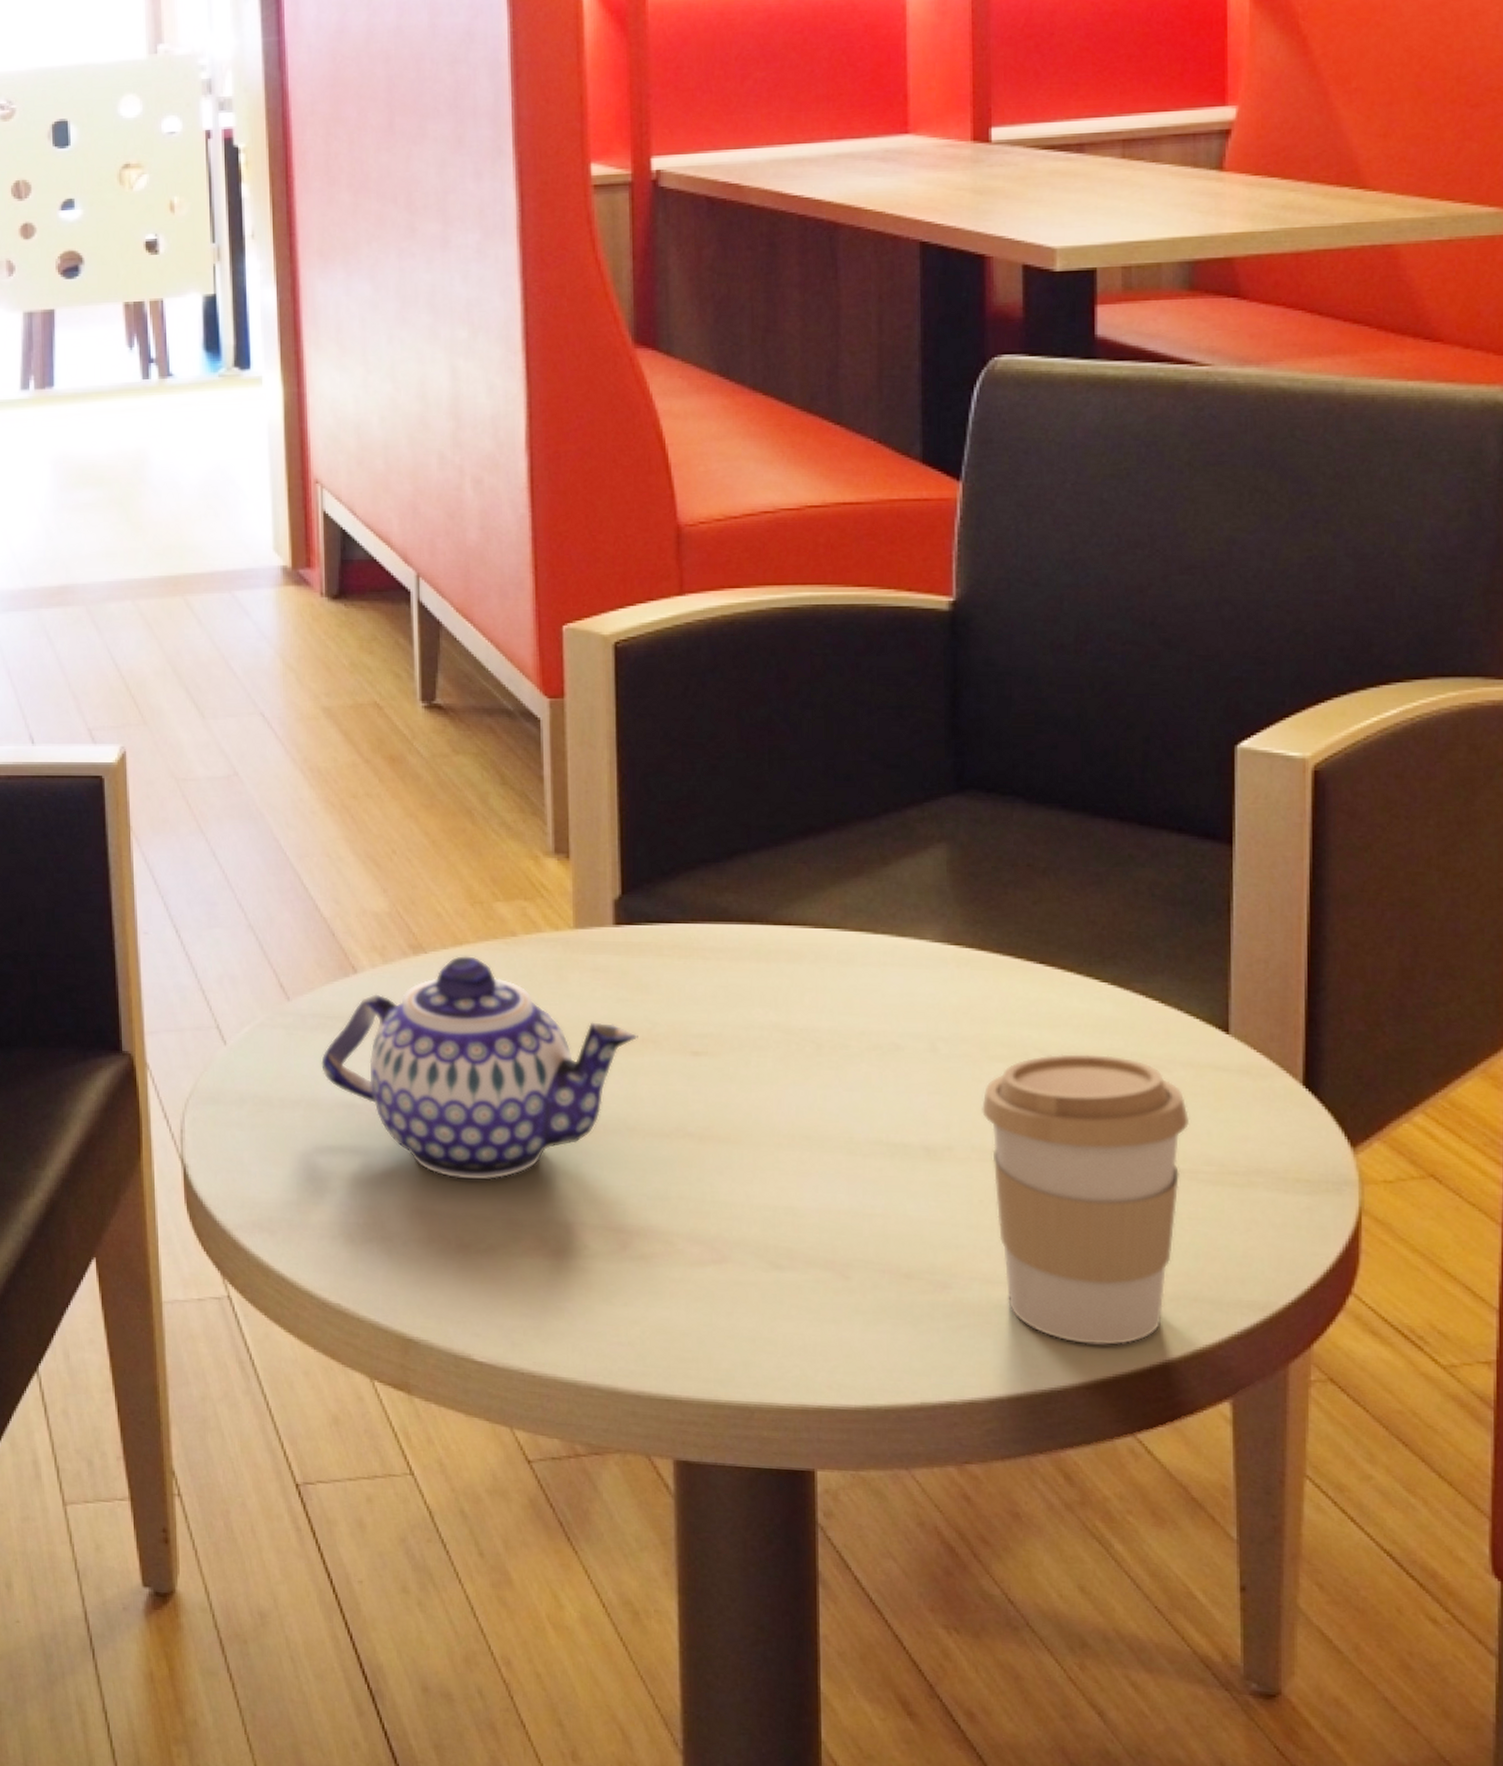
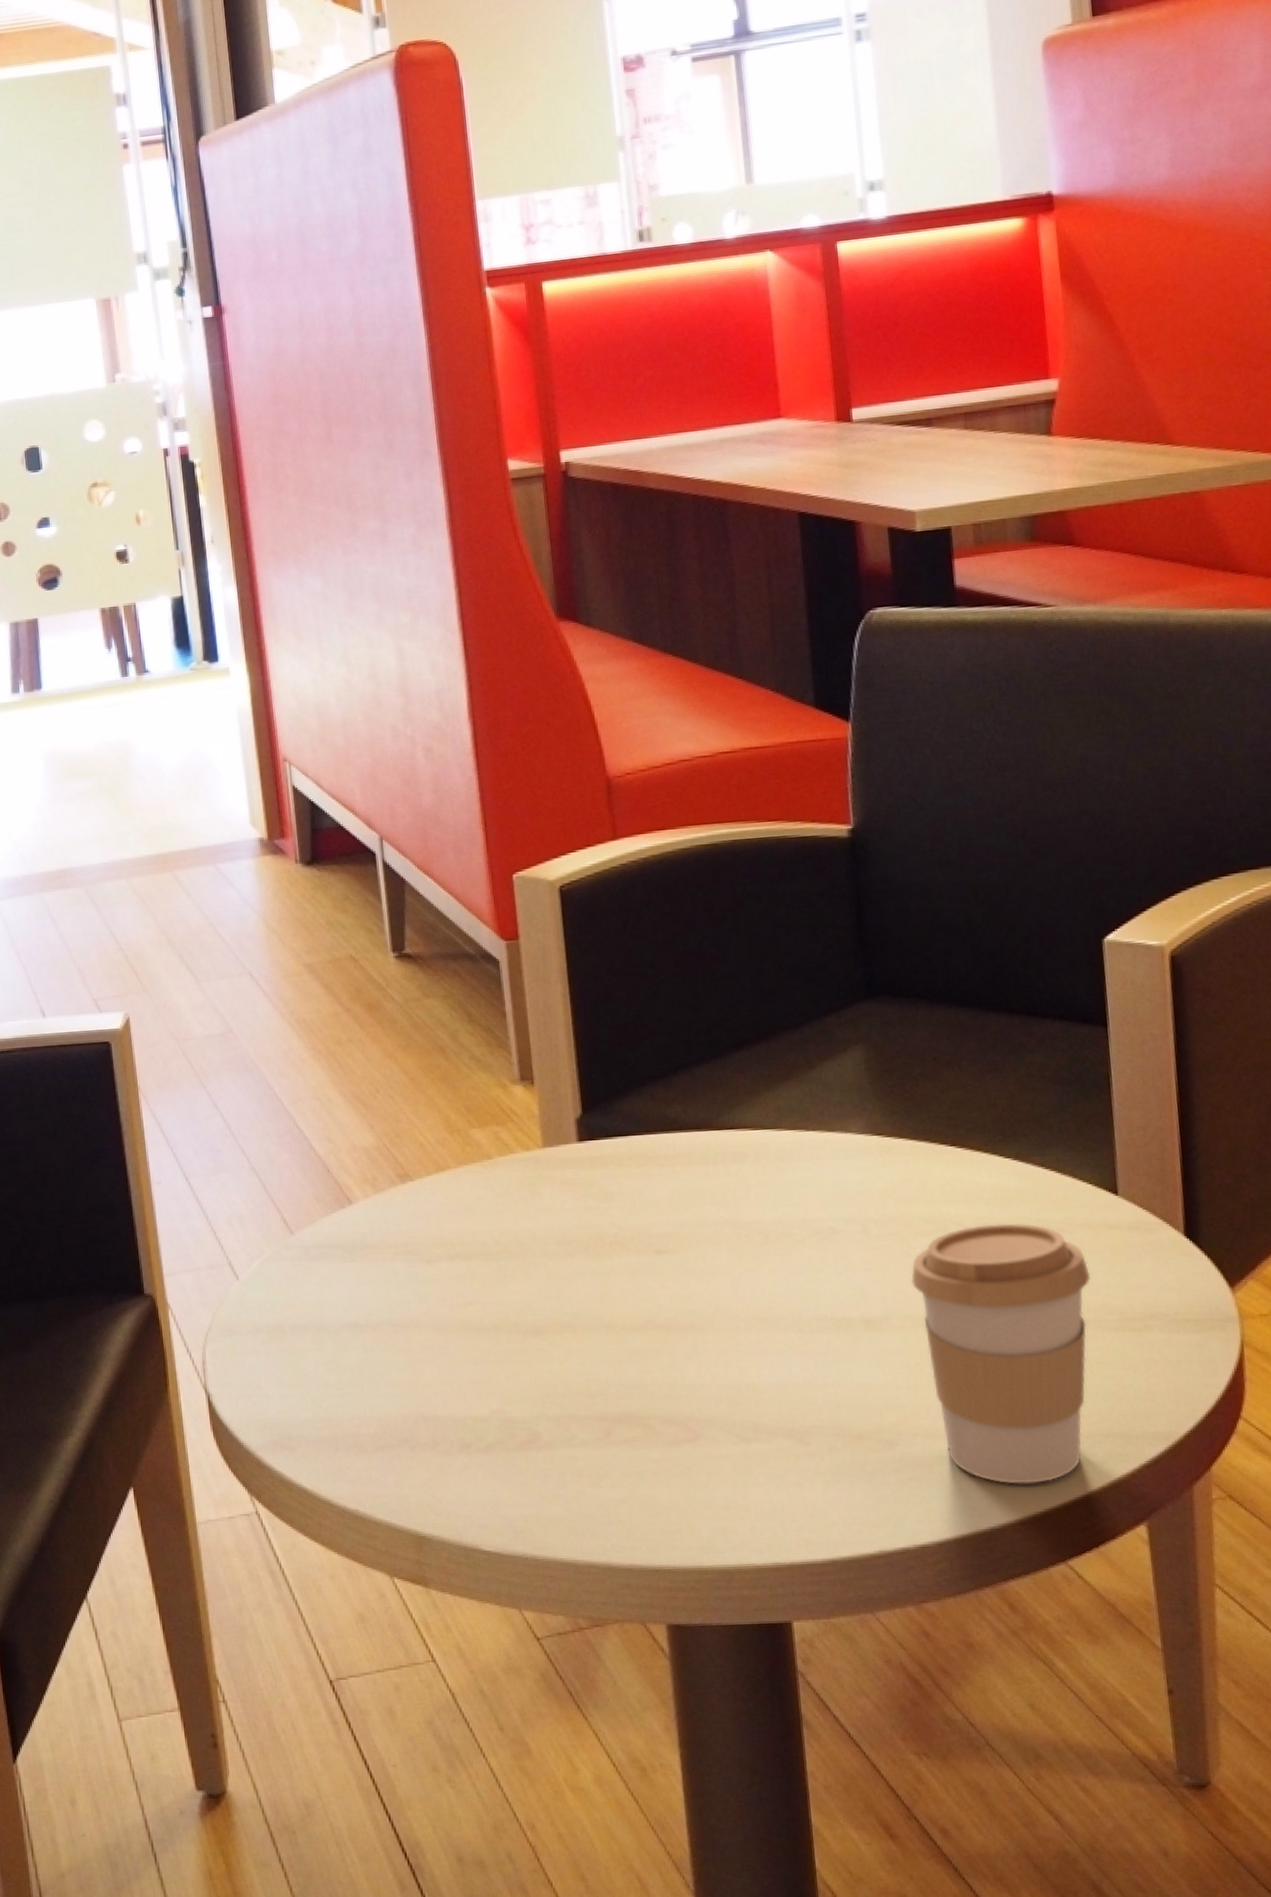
teapot: present [321,956,638,1179] -> none [325,1180,607,1384]

